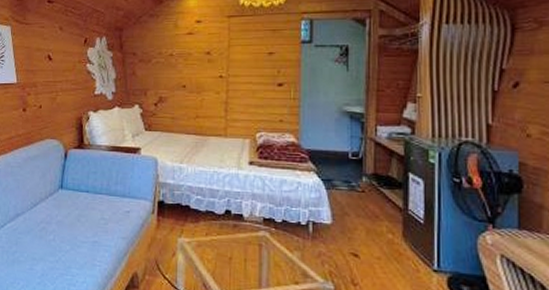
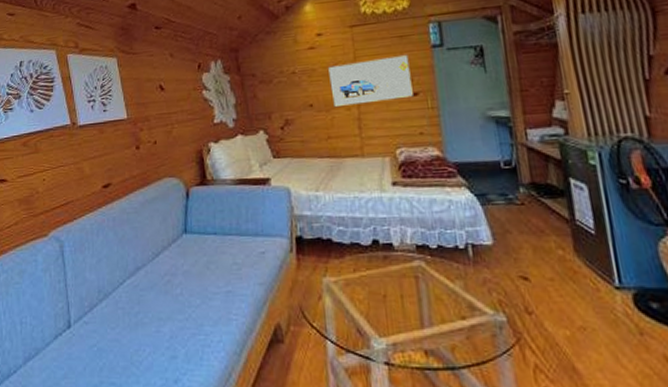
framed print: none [203,47,280,91] -> present [328,54,415,108]

